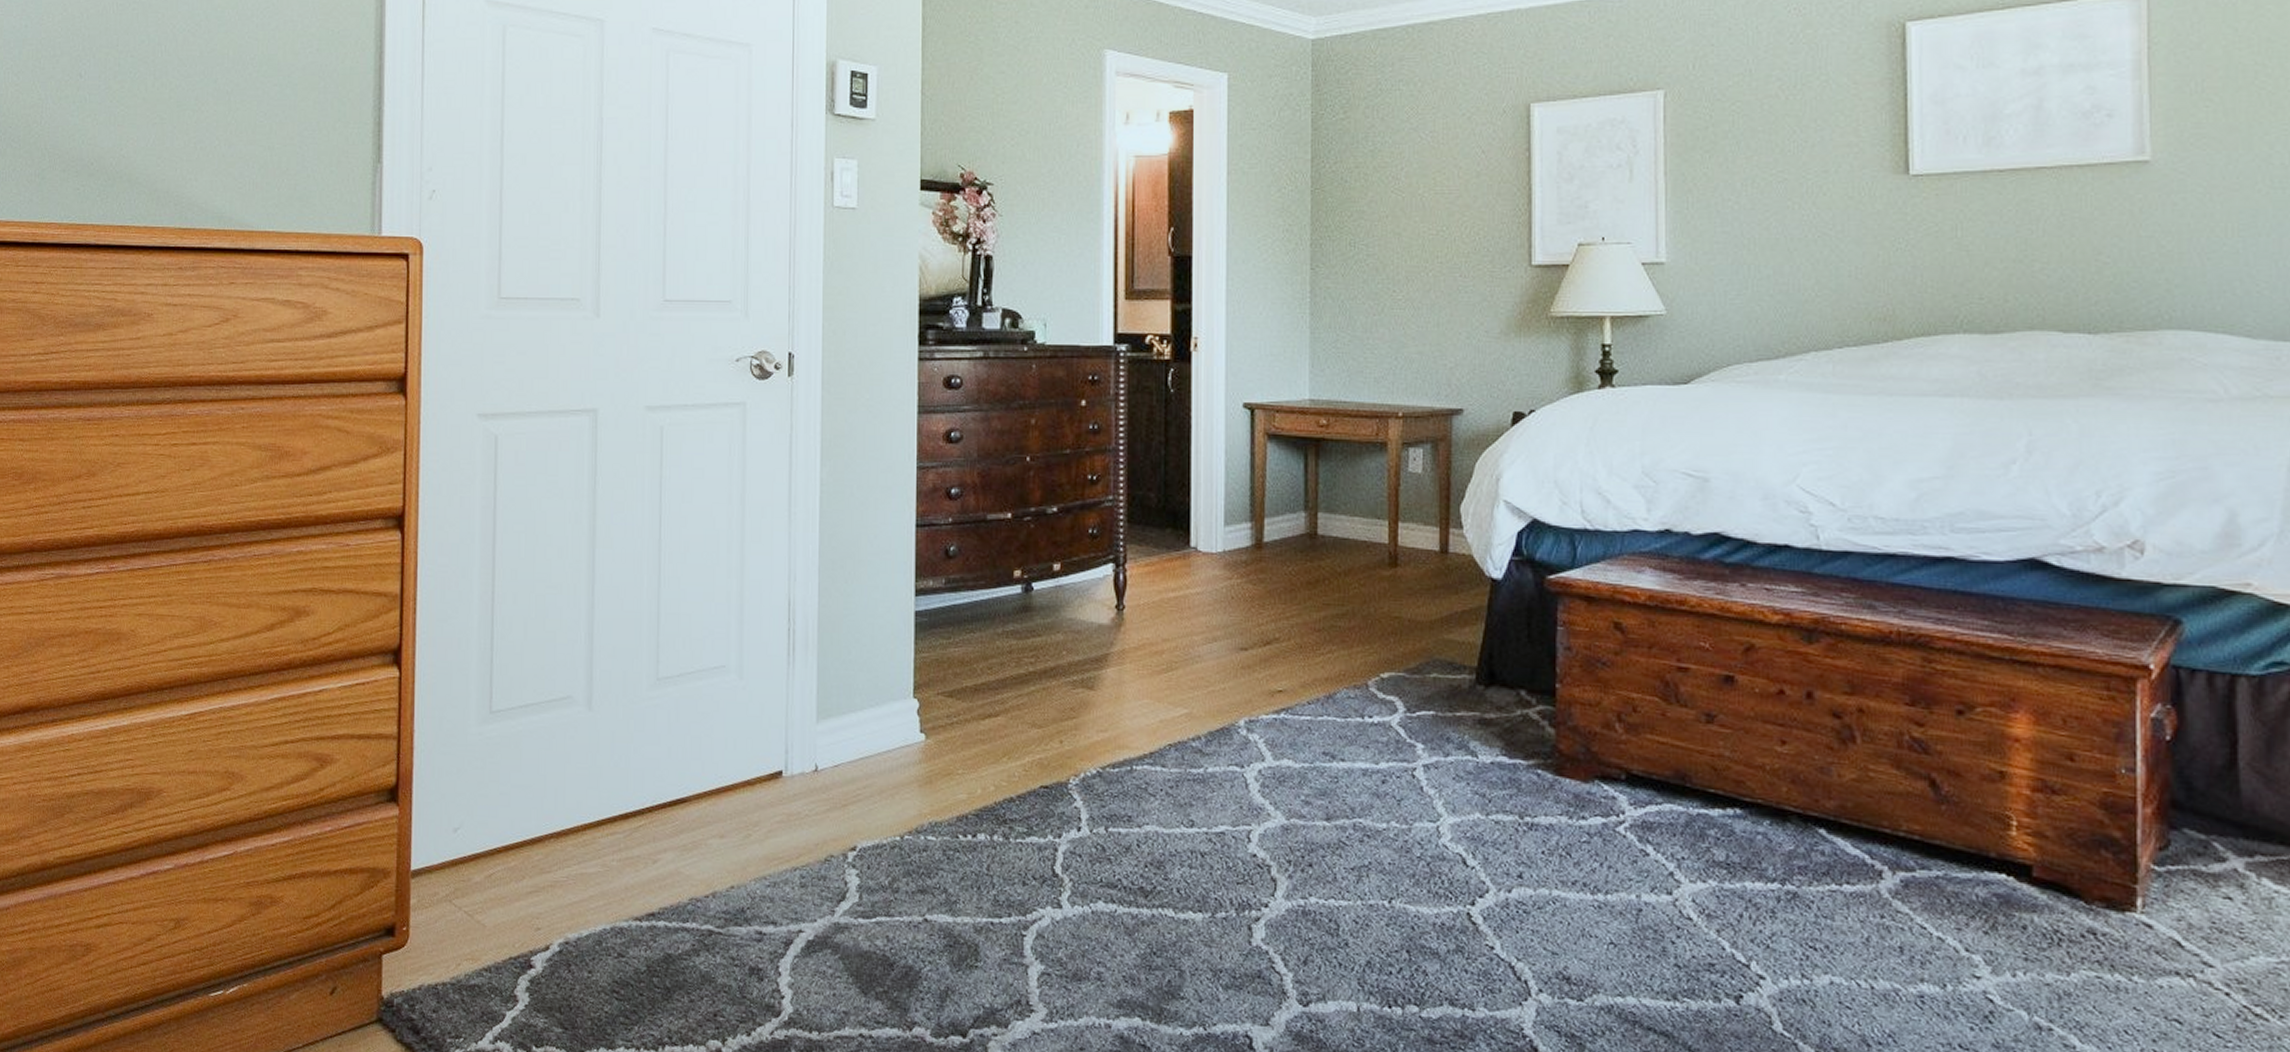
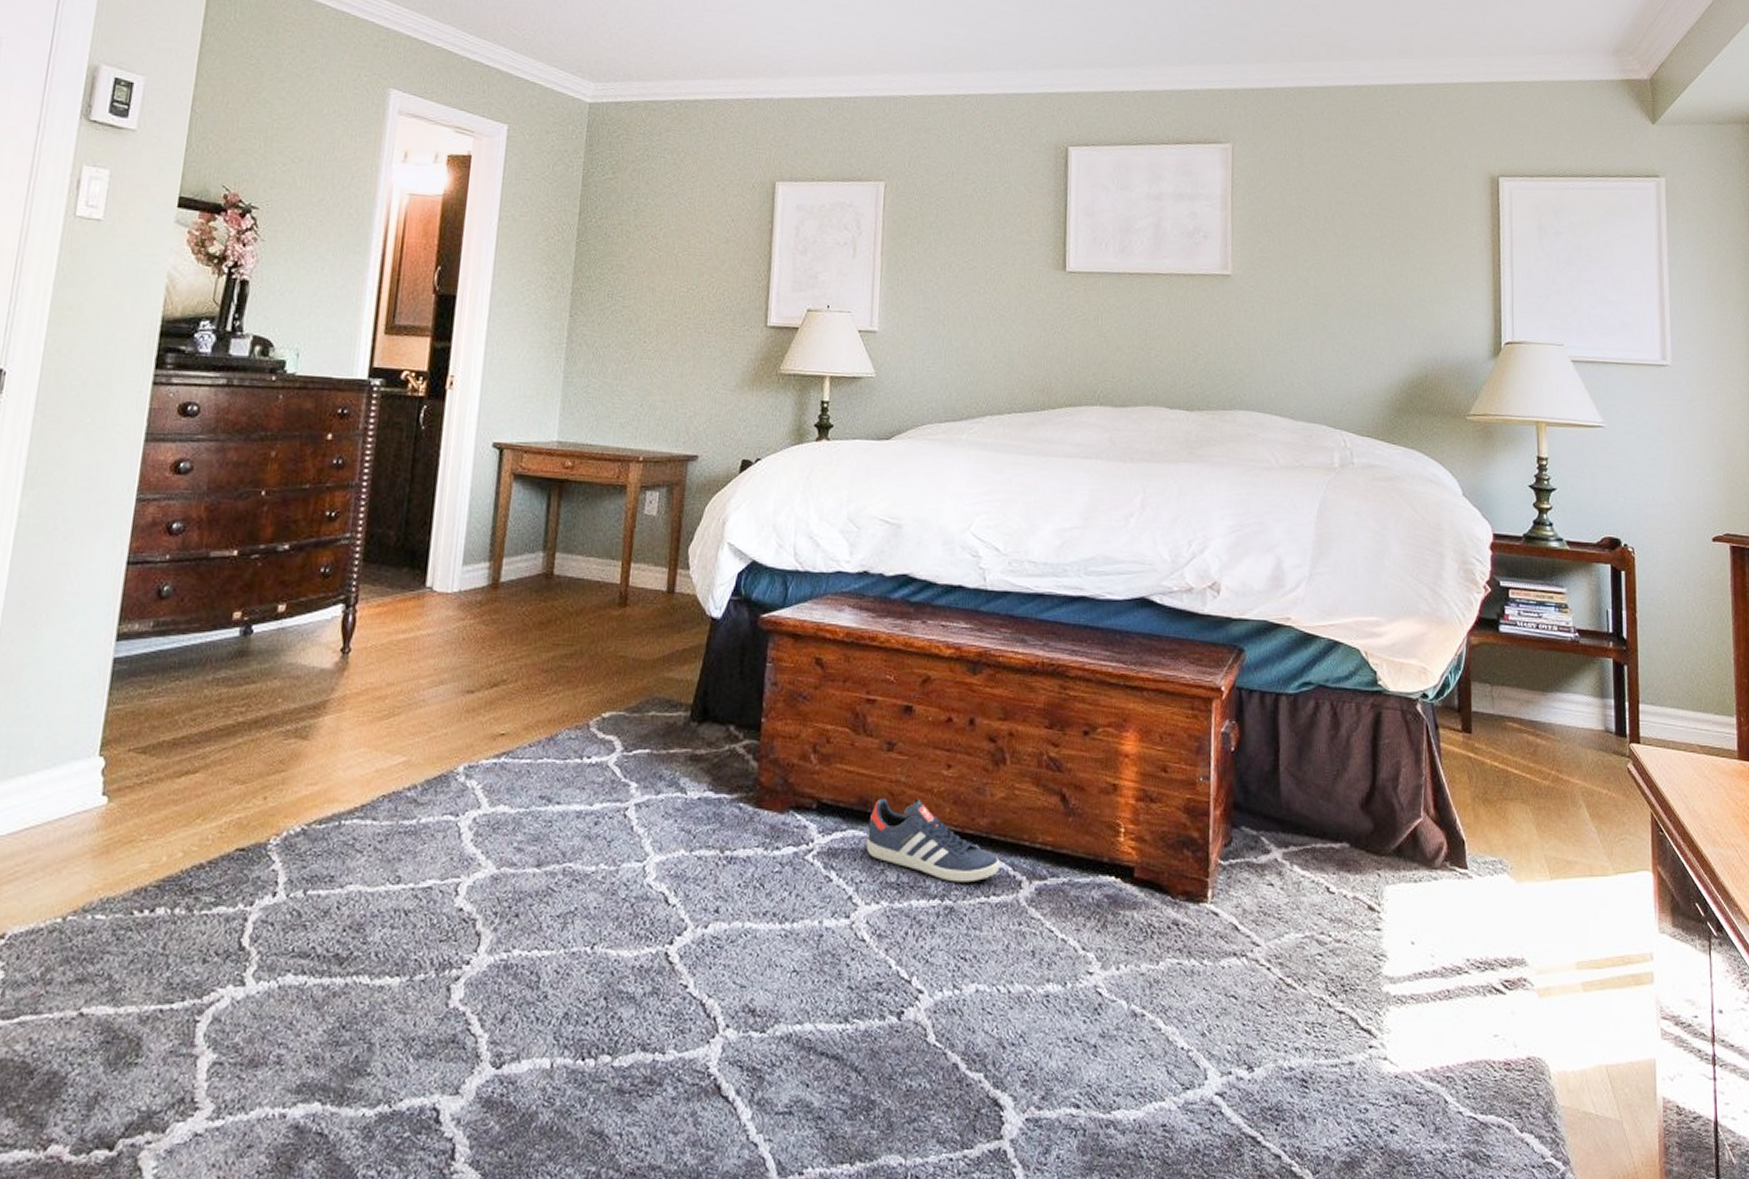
sneaker: none [1687,773,1854,868] -> present [866,798,1000,883]

